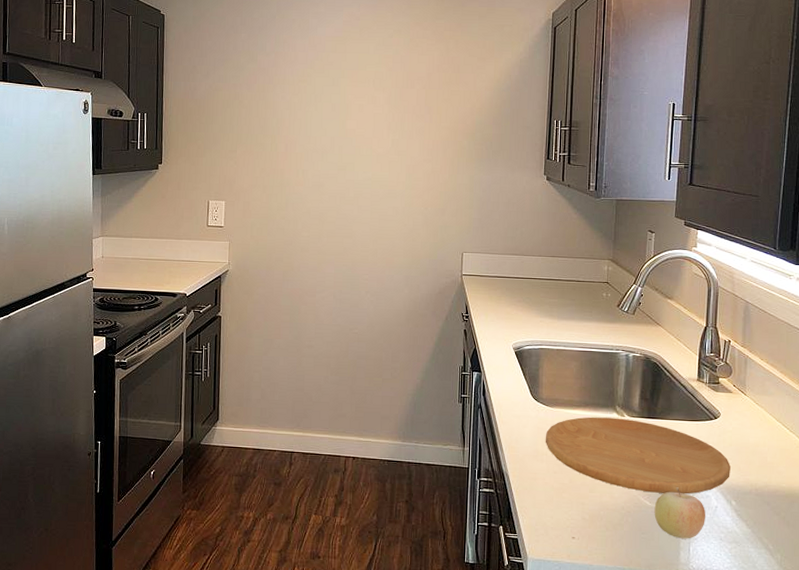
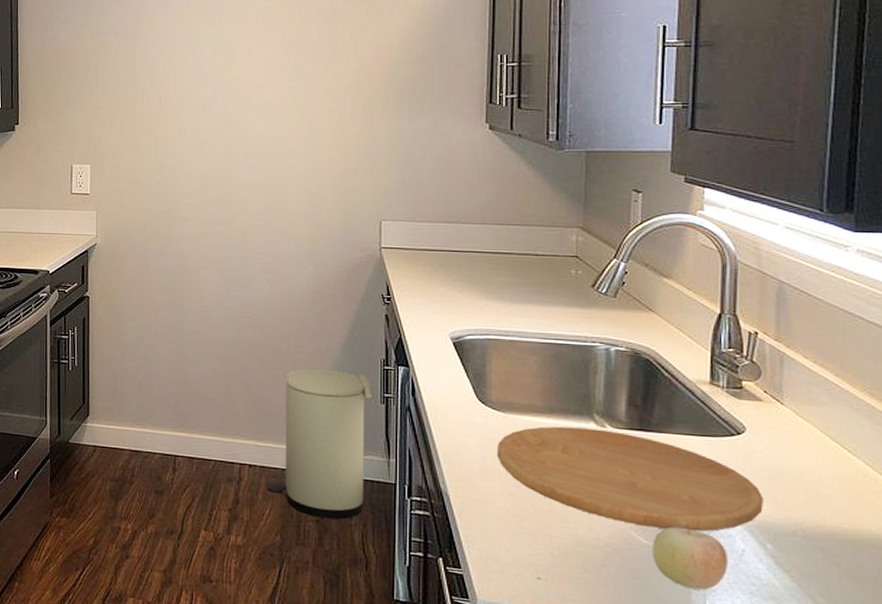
pedal bin: none [366,375,452,499] -> present [266,368,372,519]

